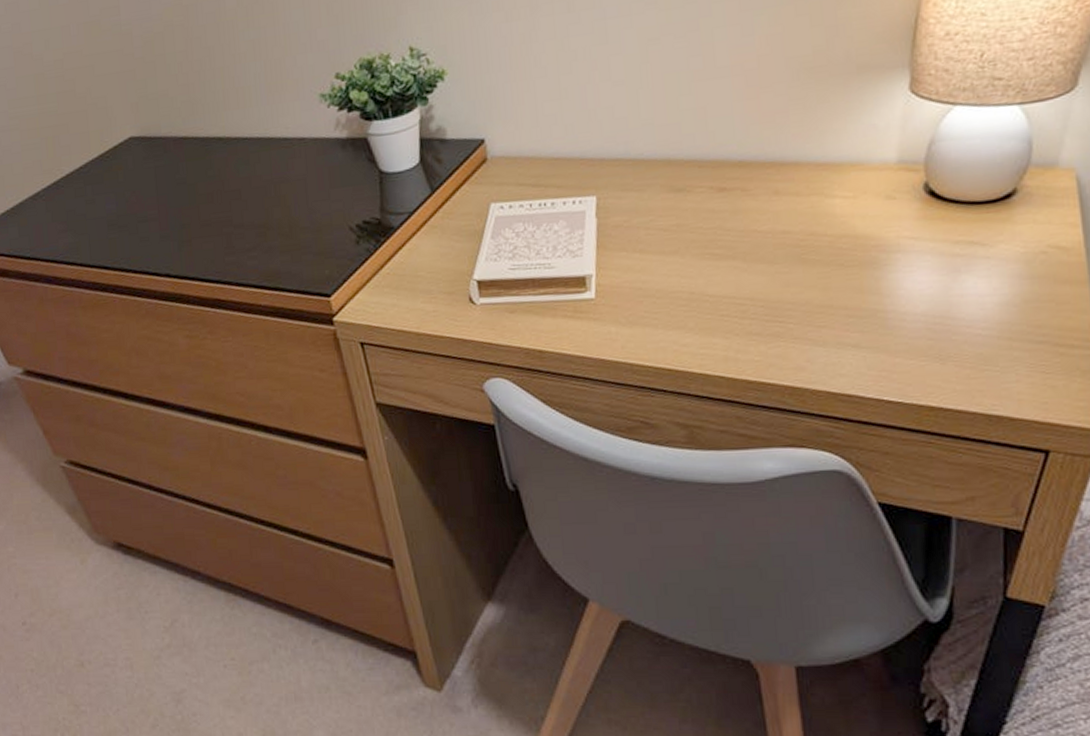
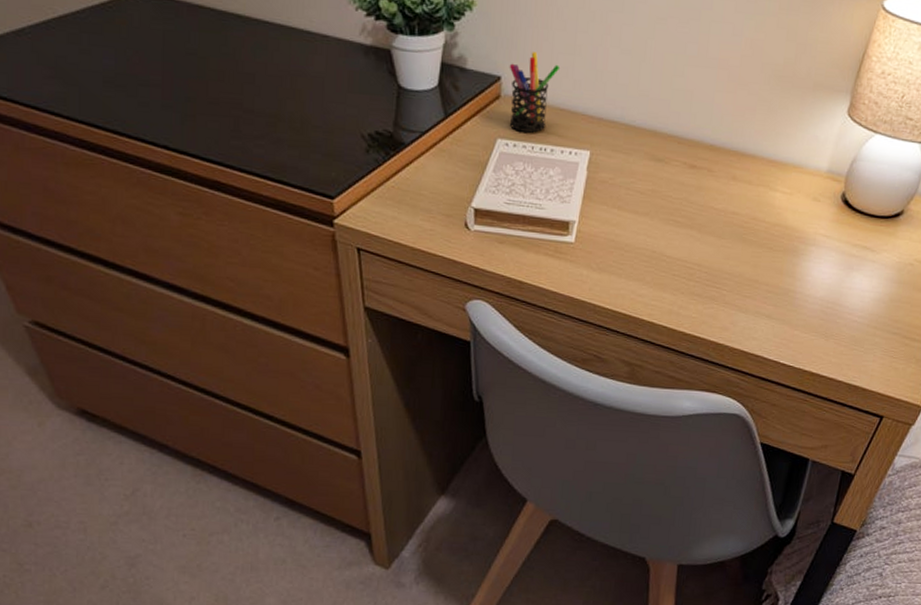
pen holder: none [491,106,548,192] -> present [509,52,561,133]

